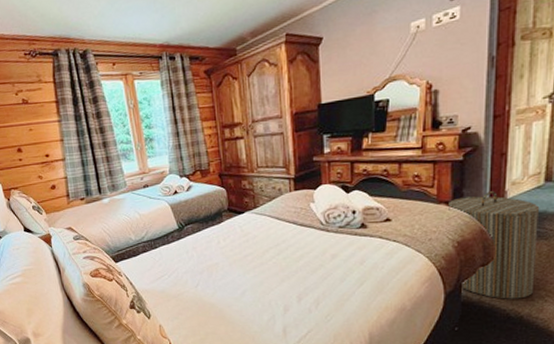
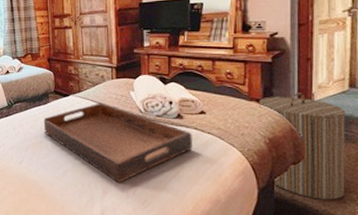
serving tray: none [218,217,377,299] -> present [43,103,192,183]

